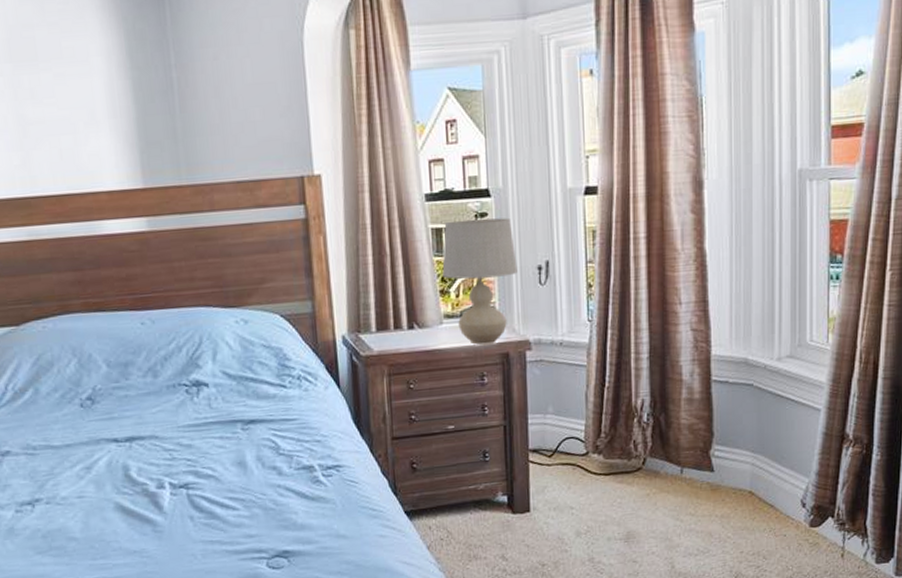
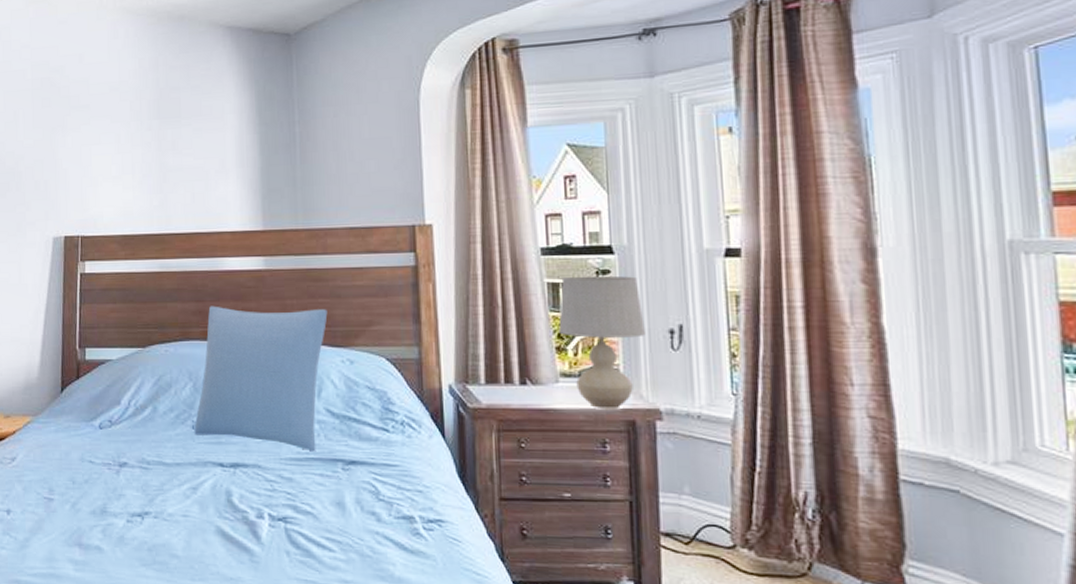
pillow: none [82,269,219,416] -> present [194,306,328,452]

